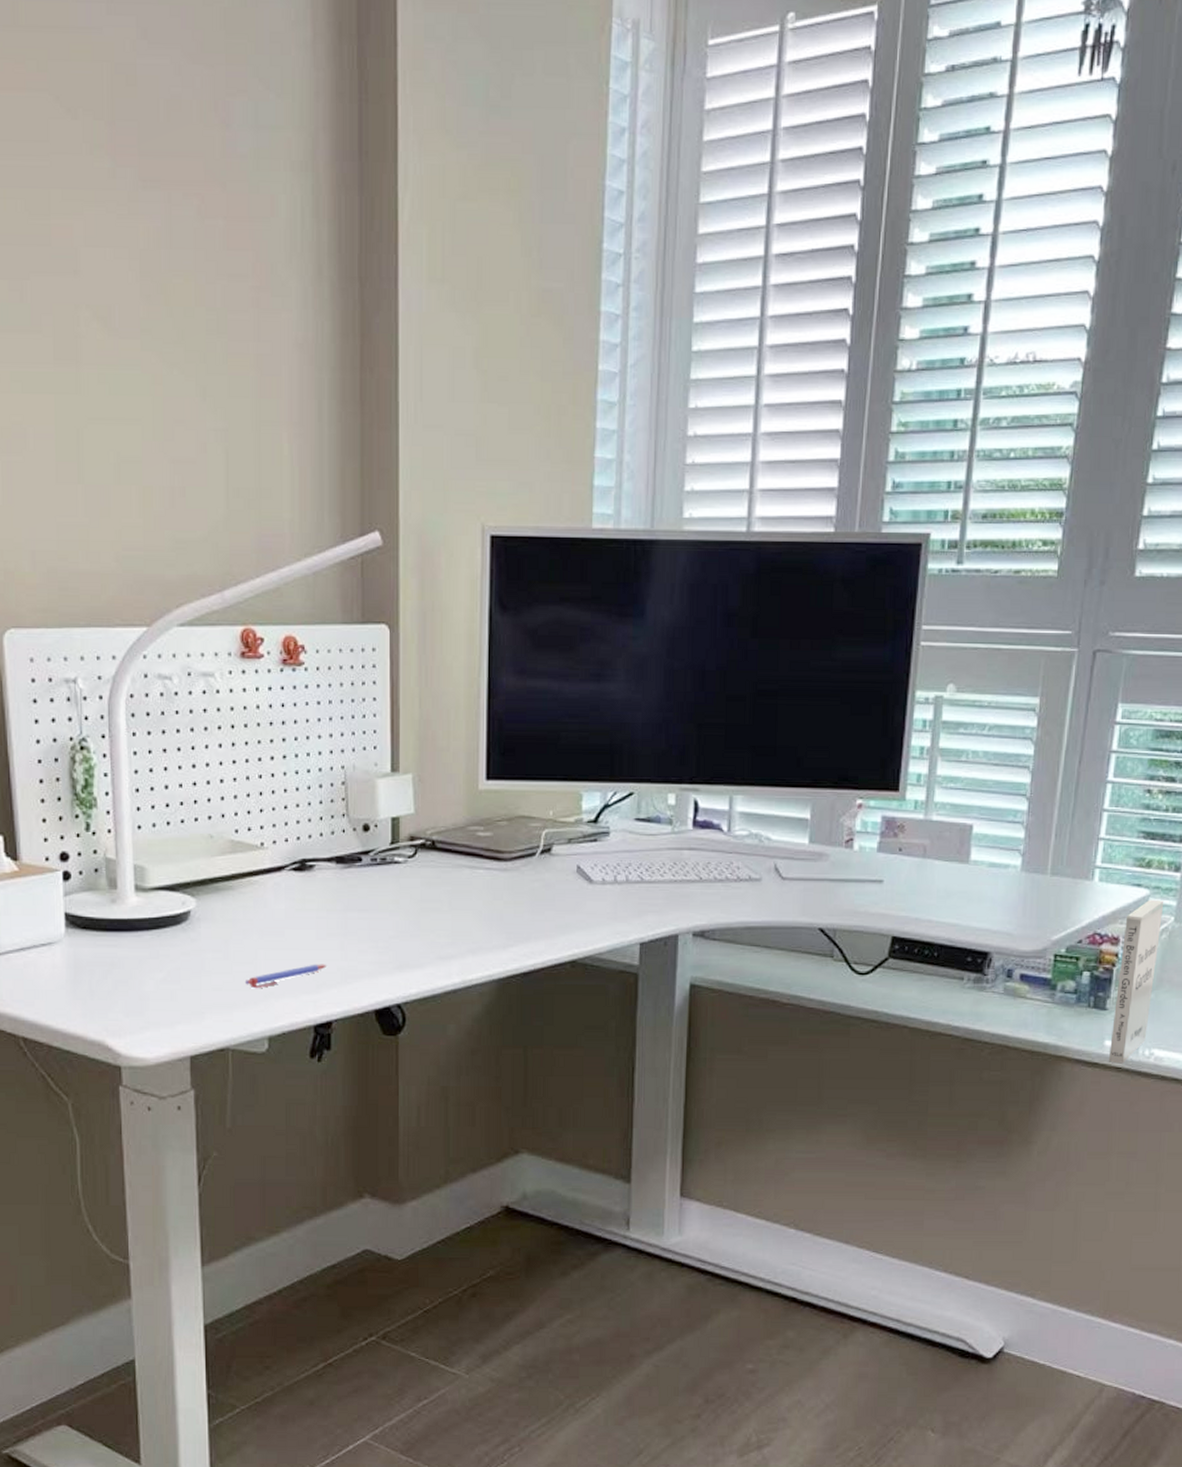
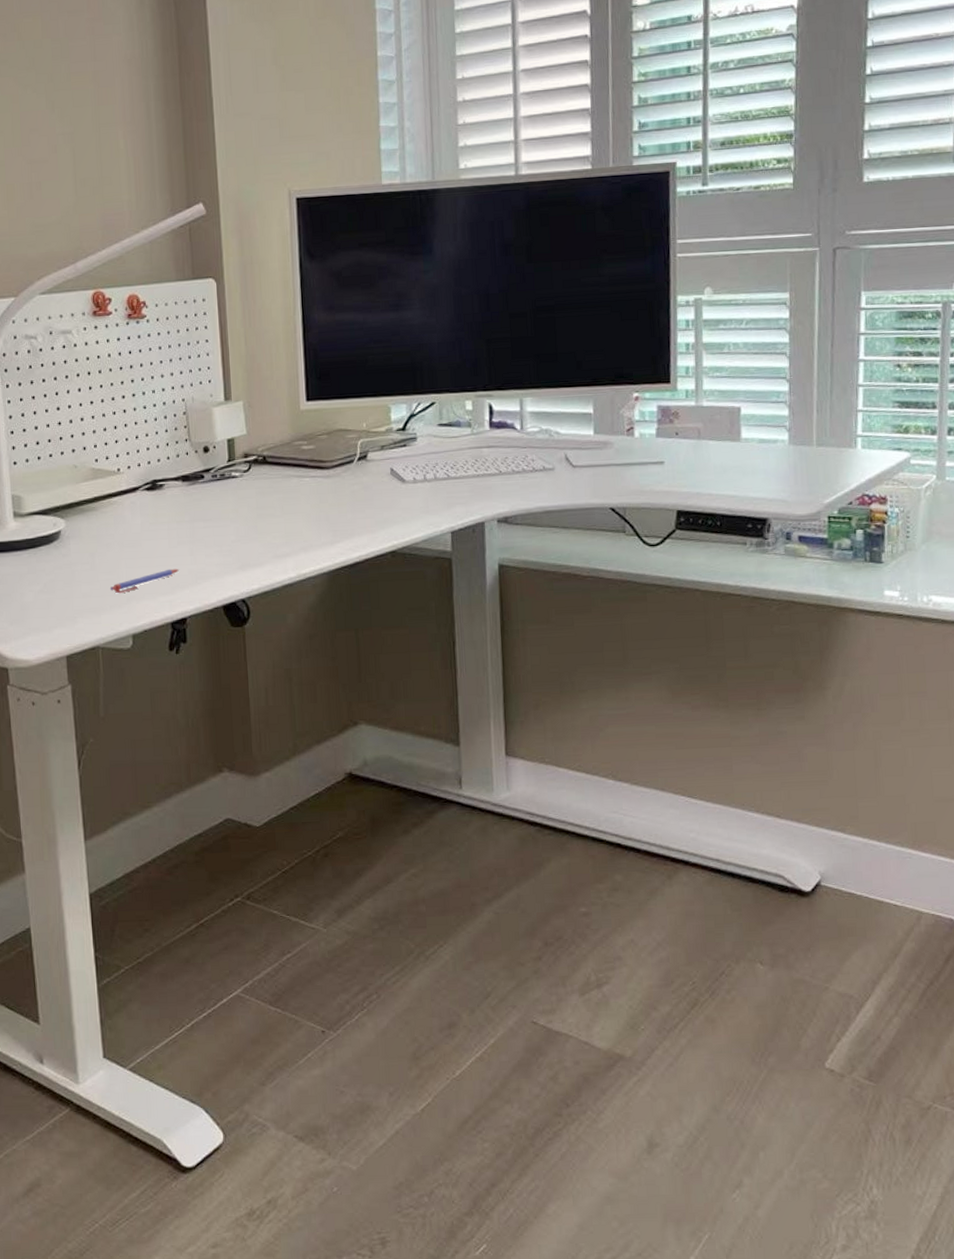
book: present [1108,899,1164,1064] -> none [889,460,925,611]

